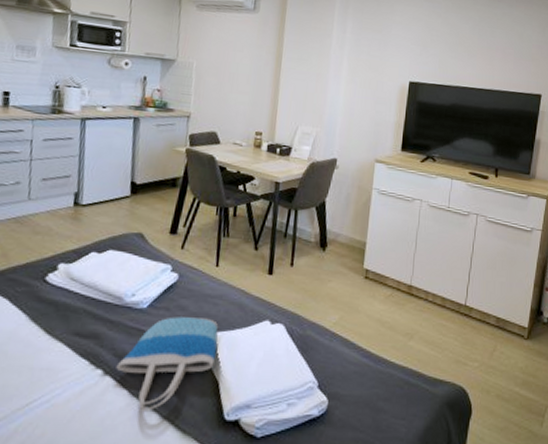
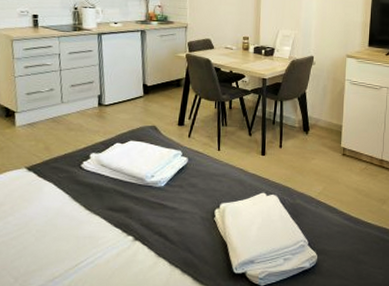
tote bag: present [116,317,219,411] -> none [143,192,224,268]

